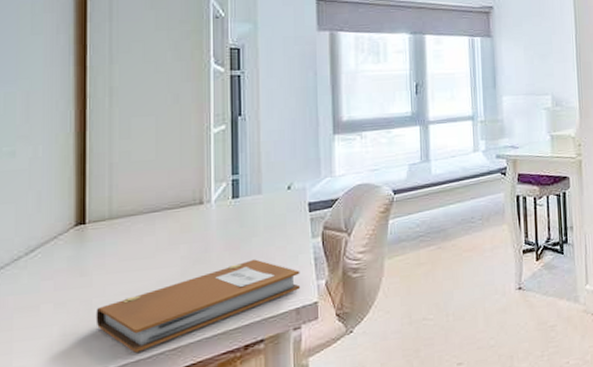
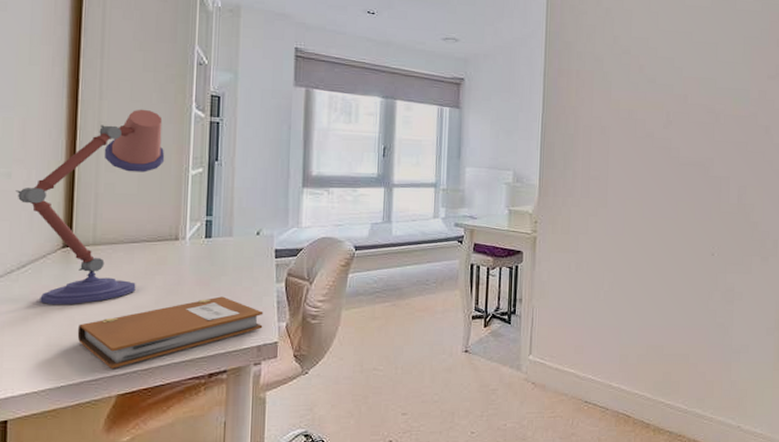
desk lamp: none [20,69,184,290] -> present [15,109,165,305]

